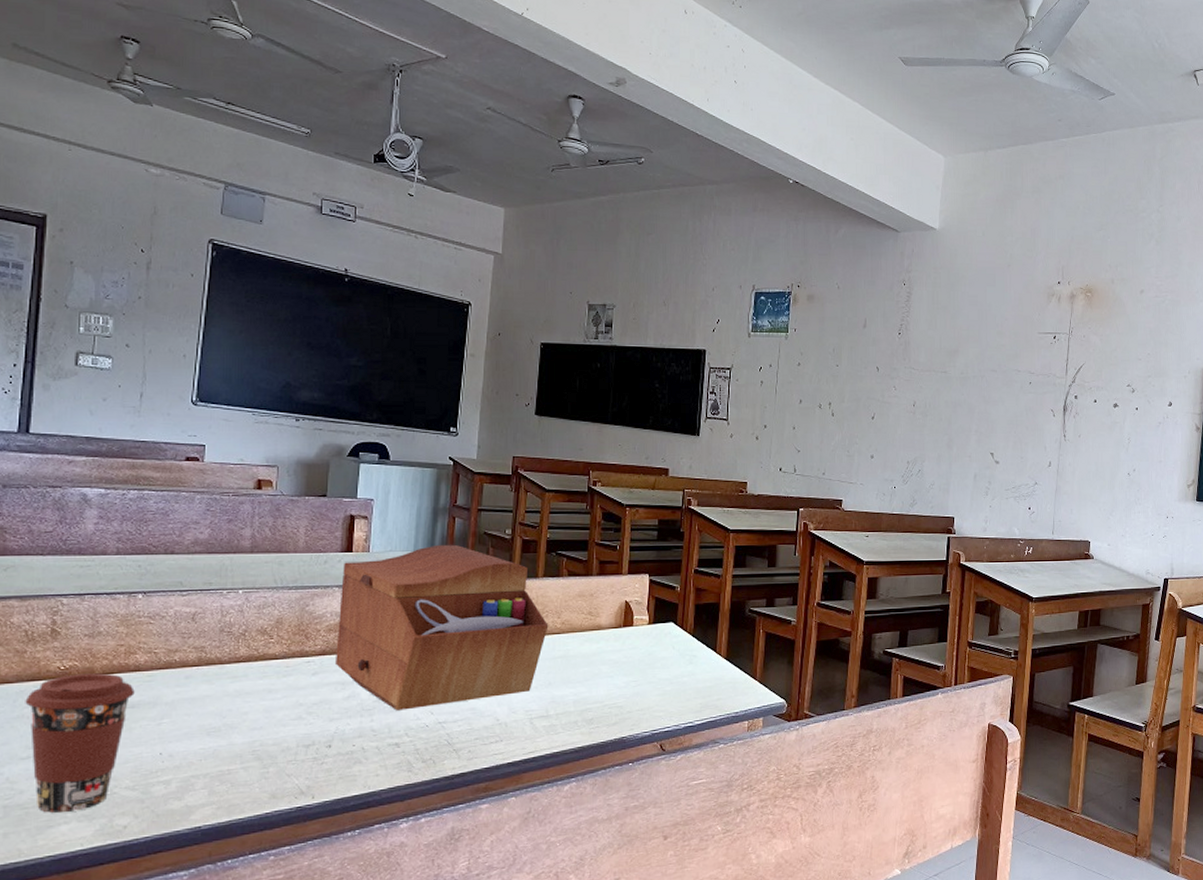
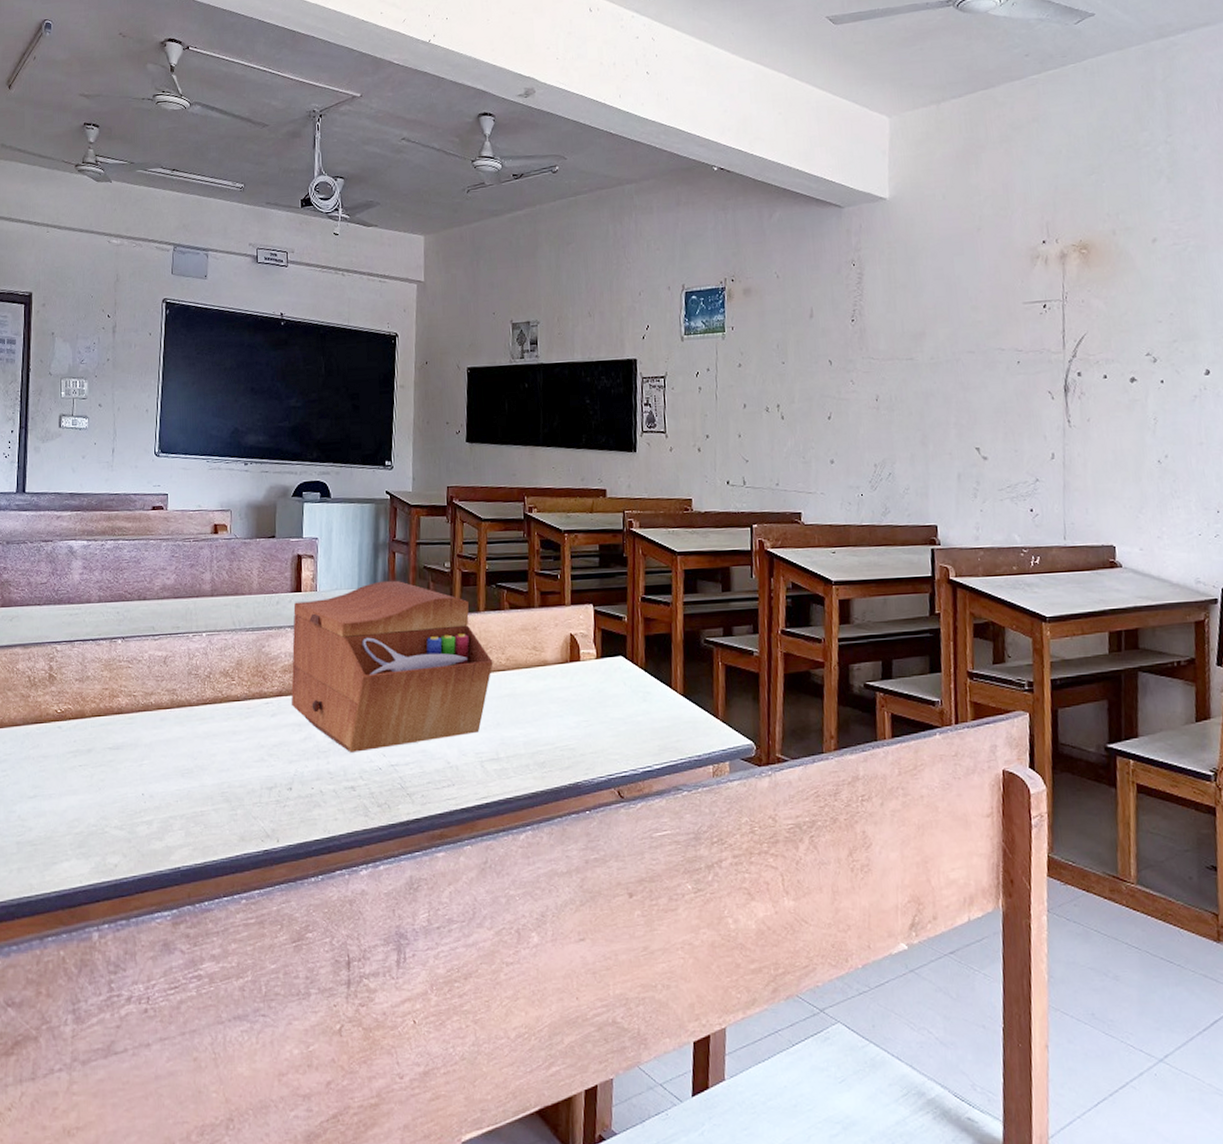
coffee cup: present [25,673,135,813] -> none [30,716,119,850]

